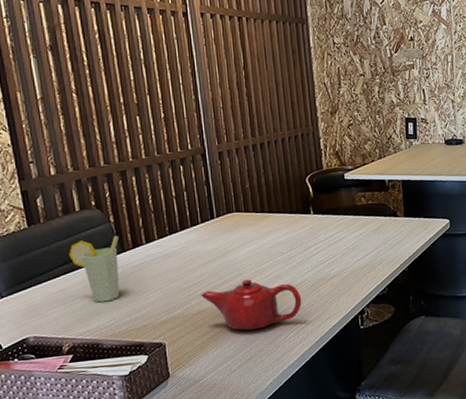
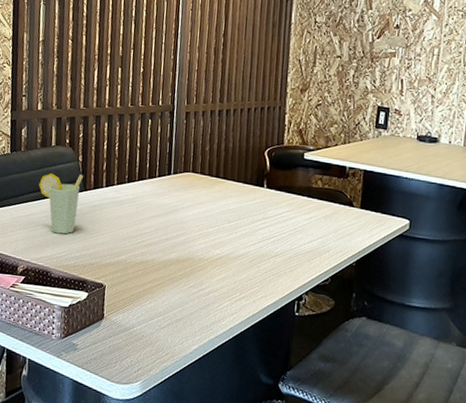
teapot: present [201,279,302,331] -> none [146,240,241,292]

